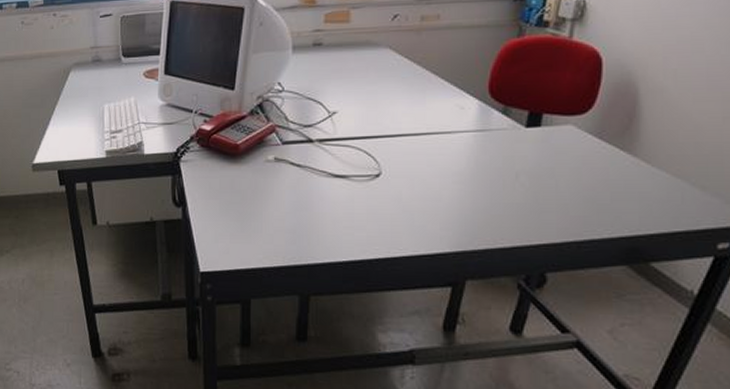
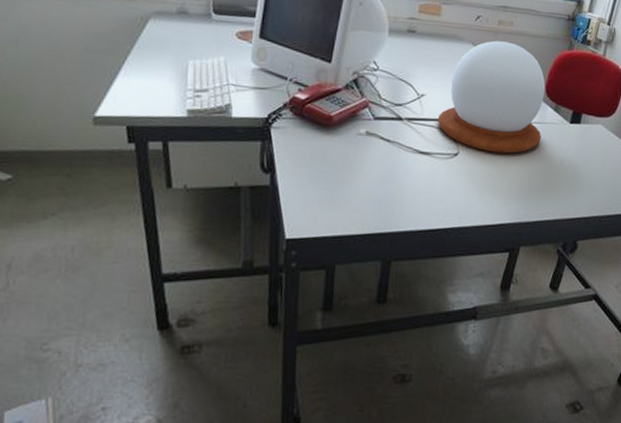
snow globe: none [353,39,488,170] -> present [437,40,546,154]

